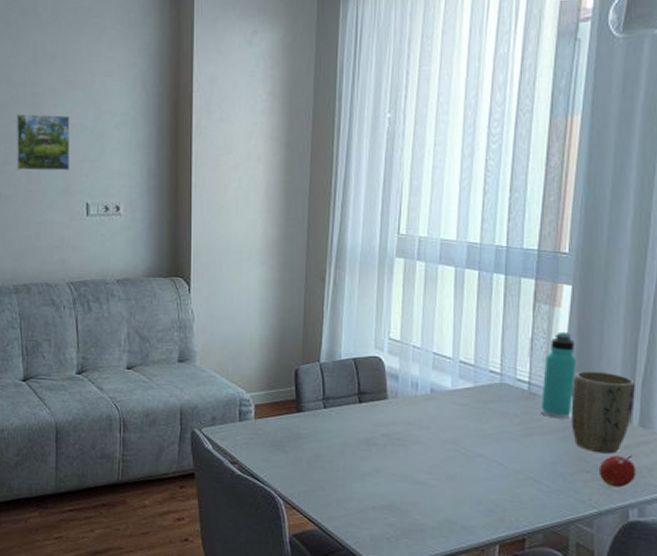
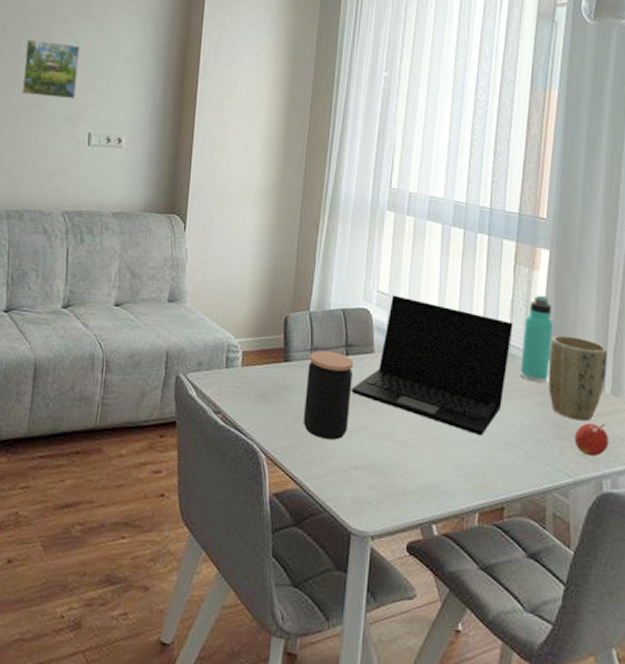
coffee jar: none [318,400,368,484] -> present [303,350,354,441]
laptop: none [365,342,533,473] -> present [350,295,513,436]

